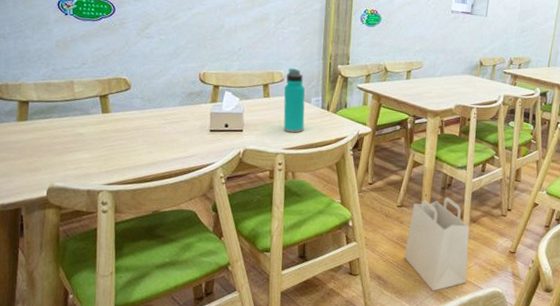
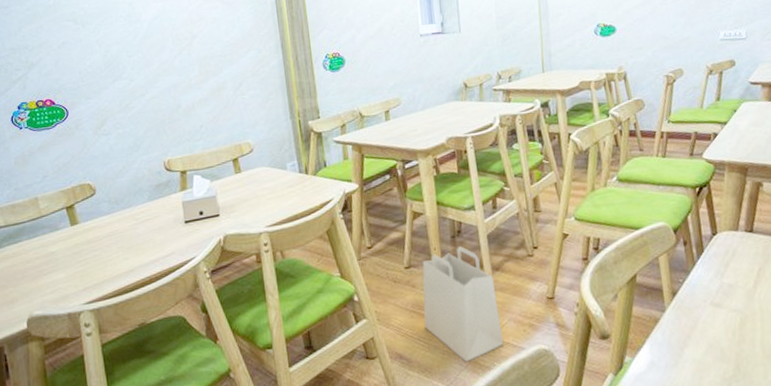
water bottle: present [283,68,306,133] -> none [255,134,285,208]

